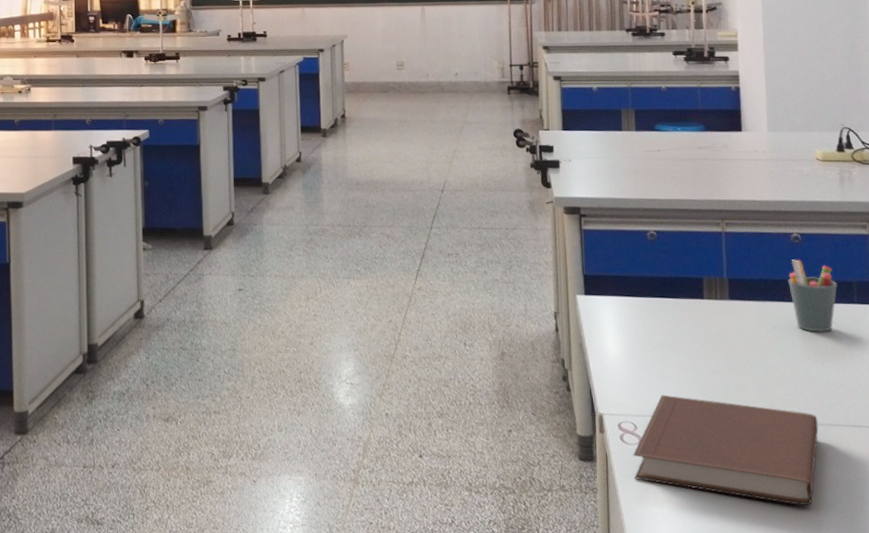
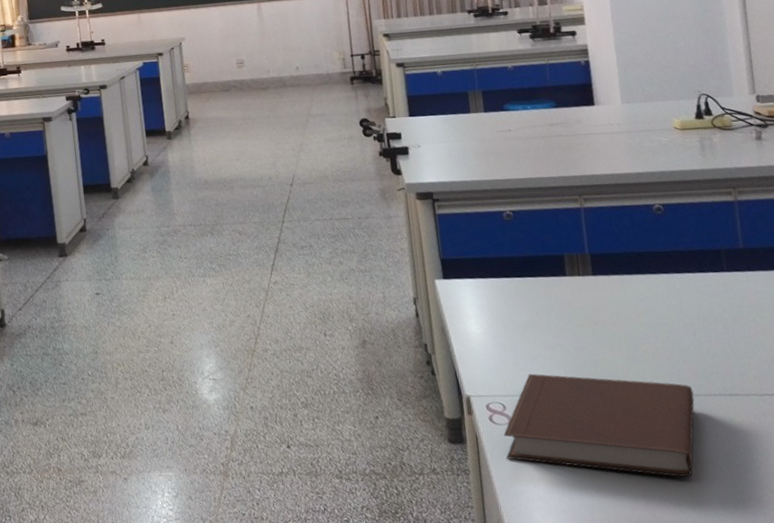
pen holder: present [788,259,837,332] -> none [653,230,705,303]

